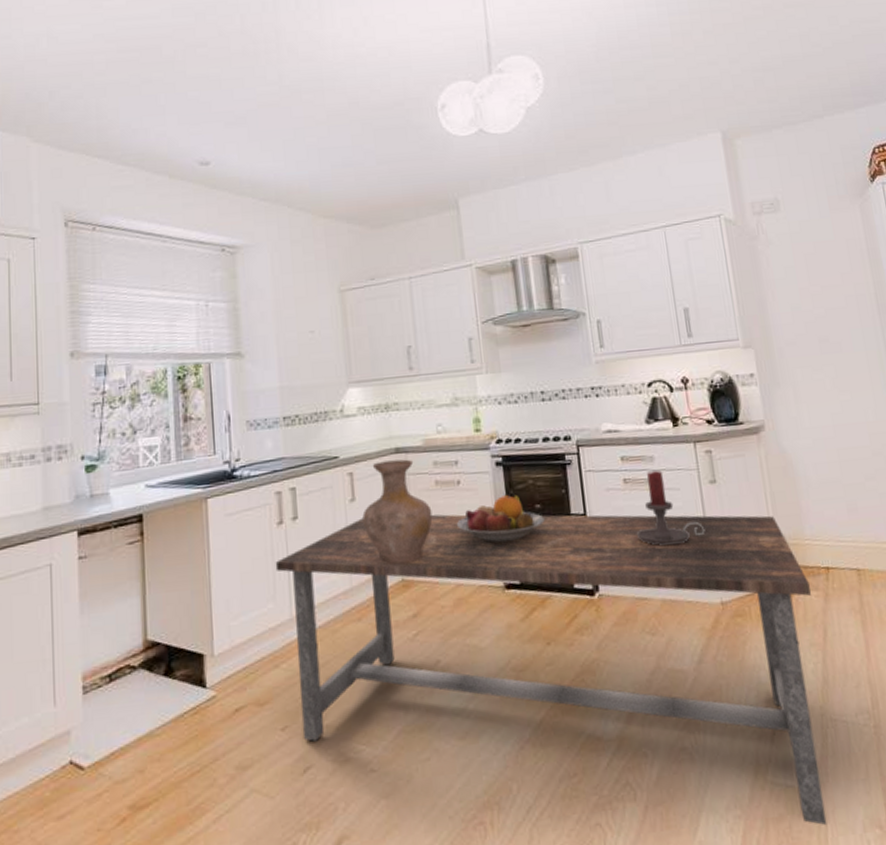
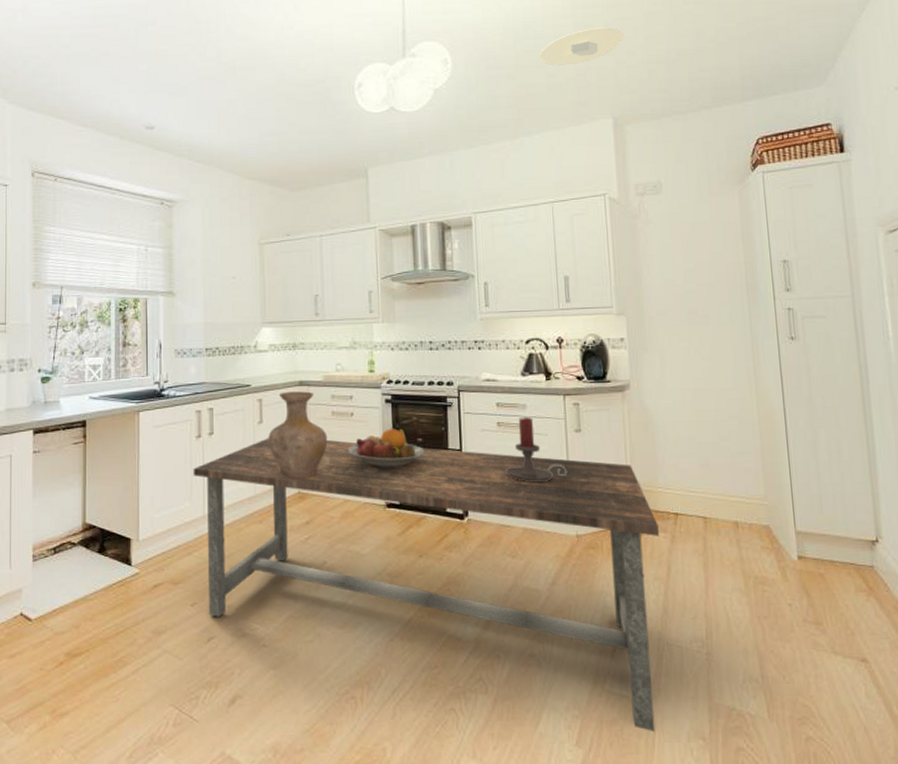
recessed light: none [637,35,725,78] -> present [539,27,623,66]

